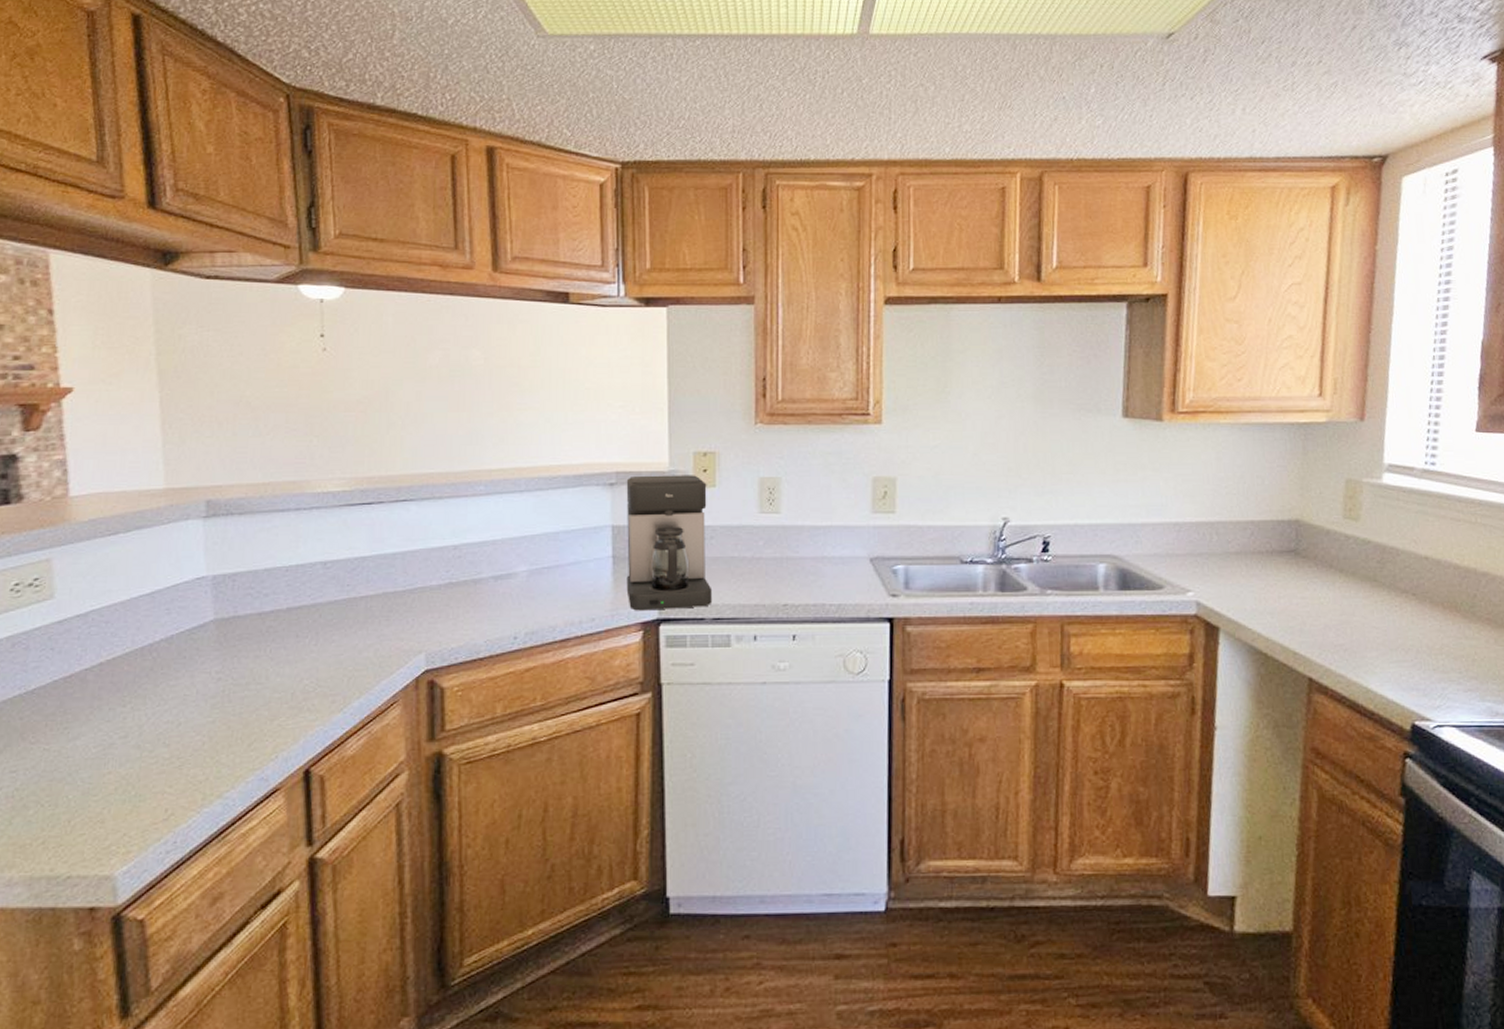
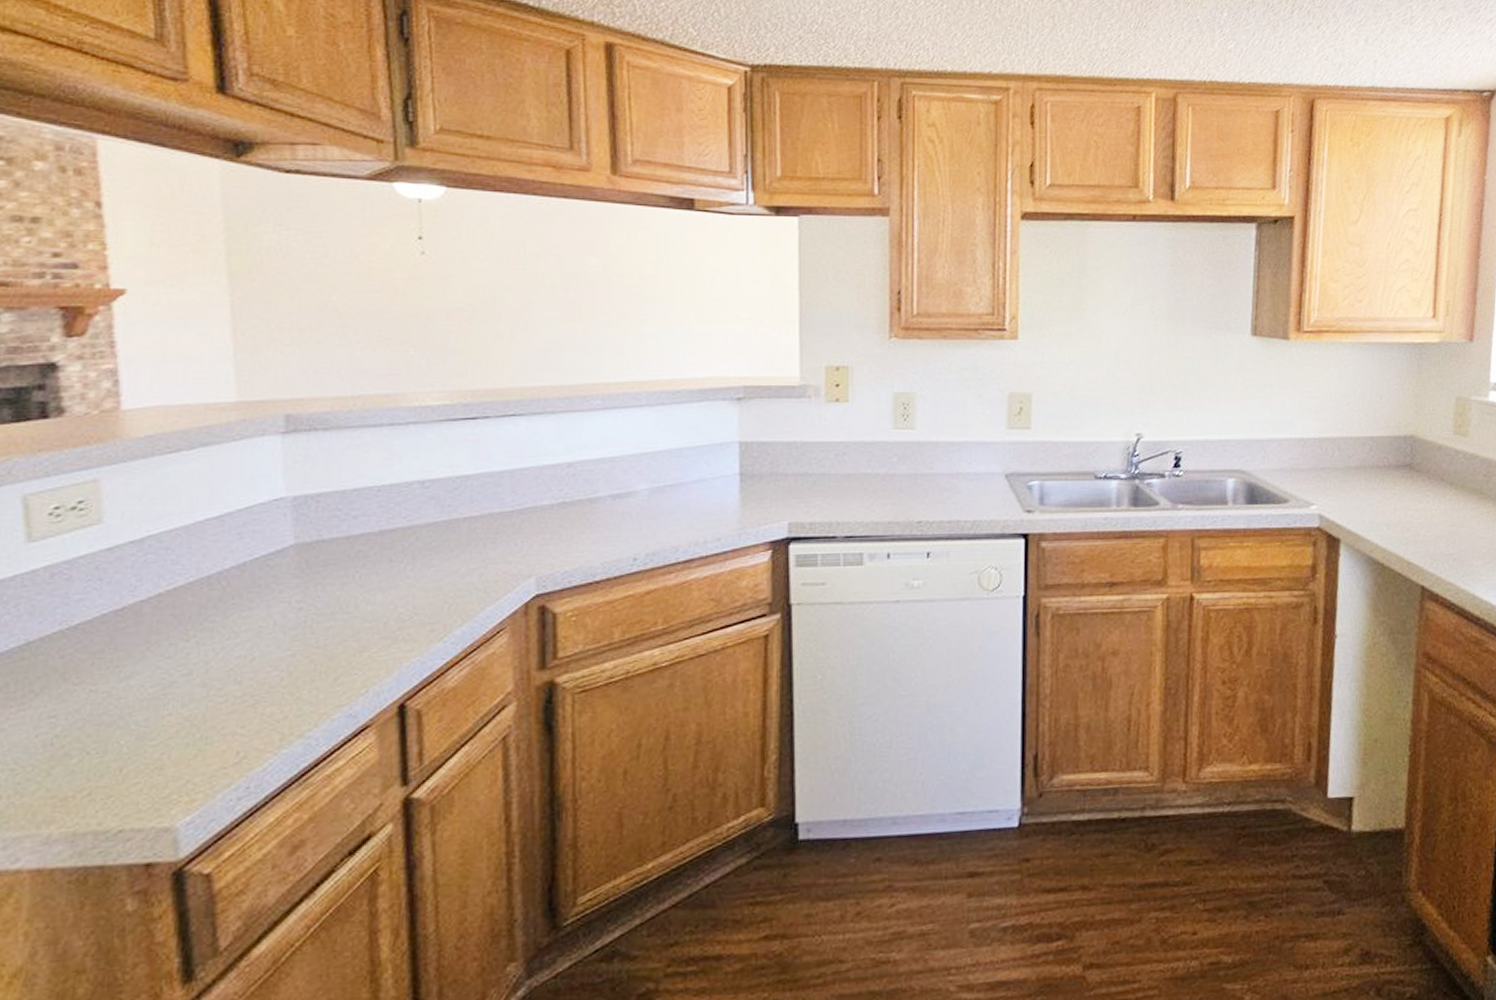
coffee maker: present [626,475,713,611] -> none [754,390,845,530]

